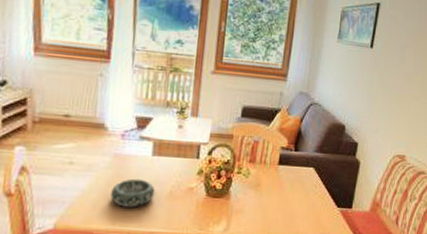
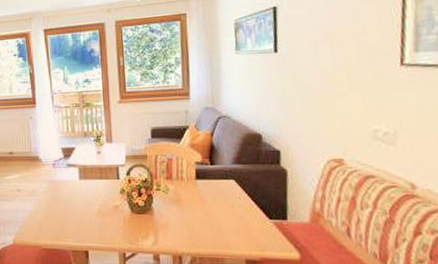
decorative bowl: present [111,178,155,207] -> none [51,200,86,225]

